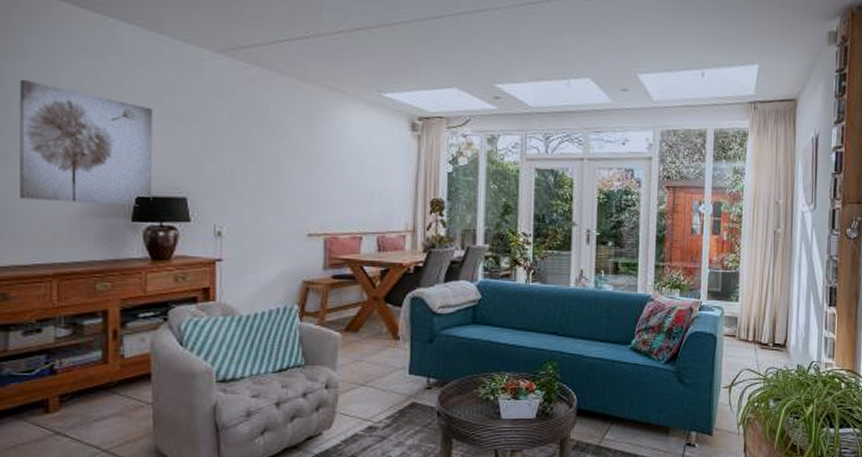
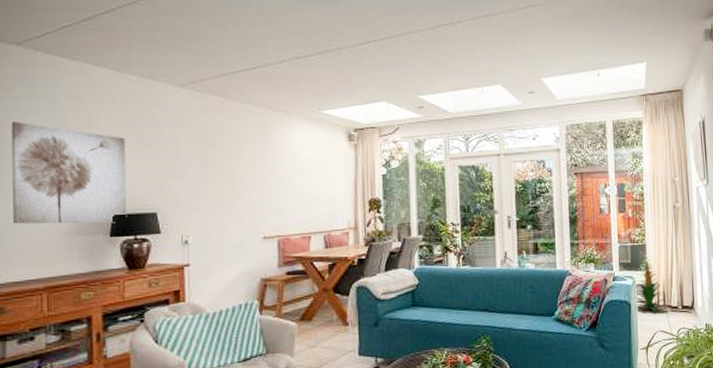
indoor plant: none [721,289,757,347] -> present [635,259,668,312]

